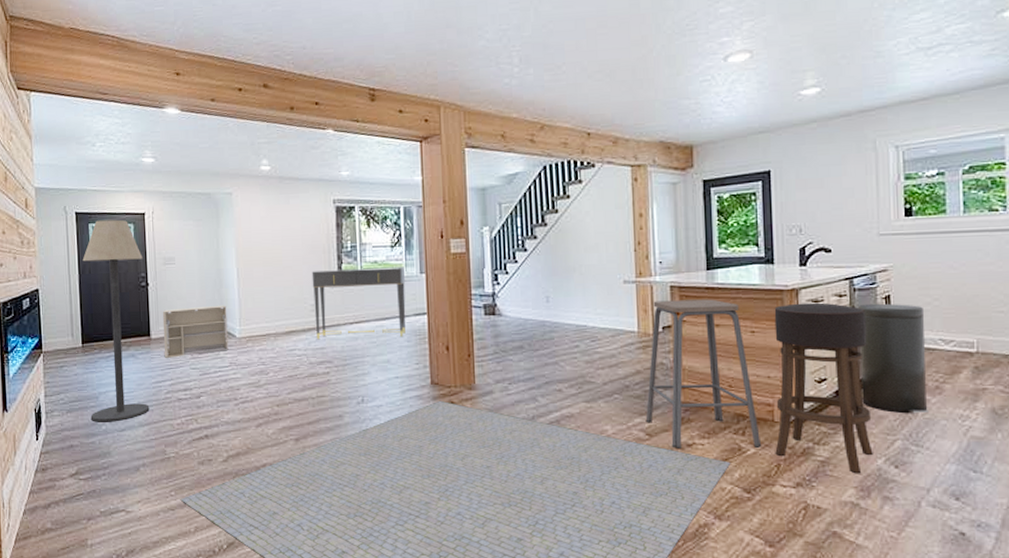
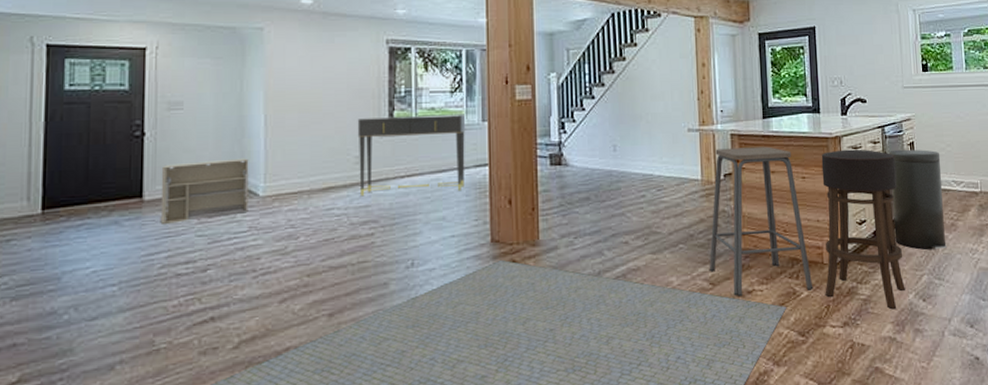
floor lamp: present [82,219,150,422] -> none [47,55,139,311]

